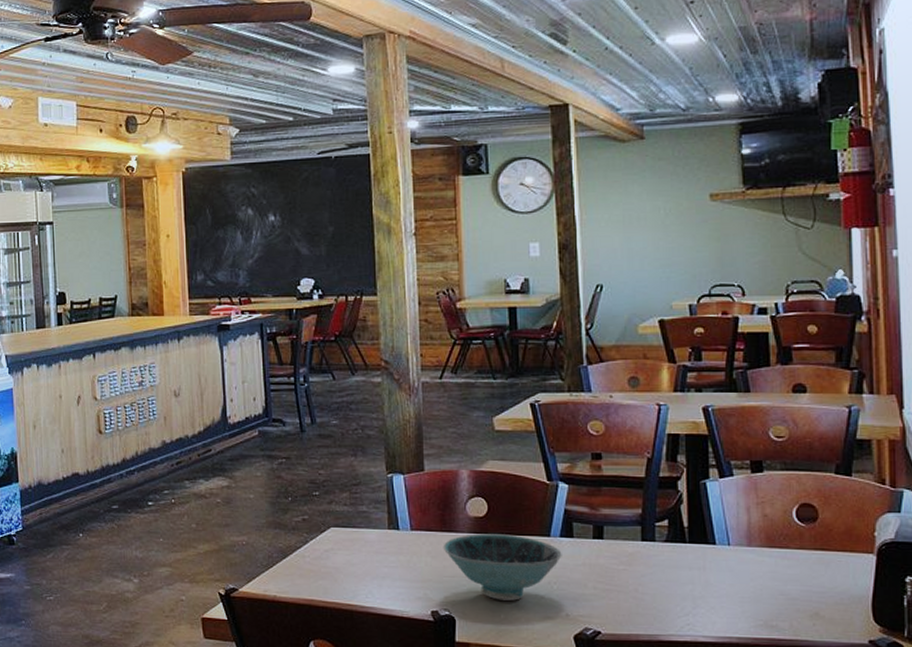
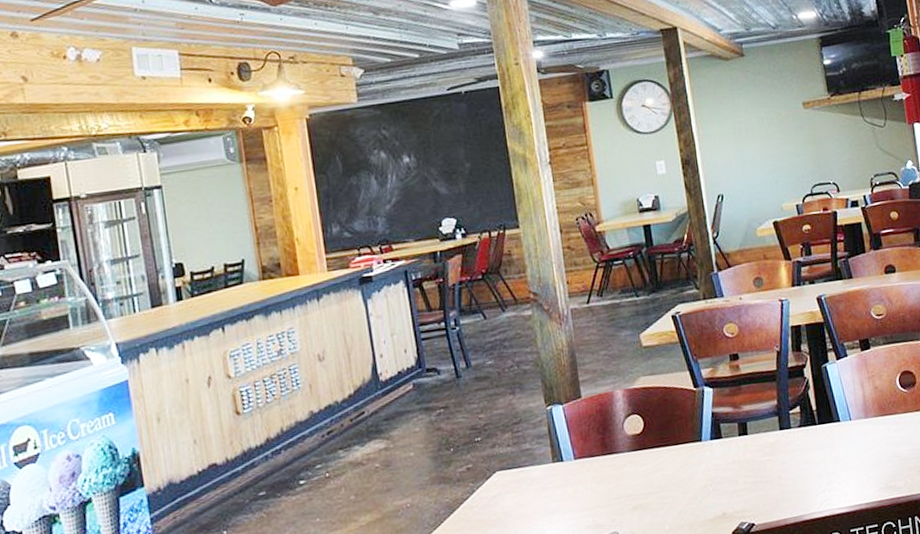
bowl: present [443,534,562,601] -> none [606,445,714,513]

